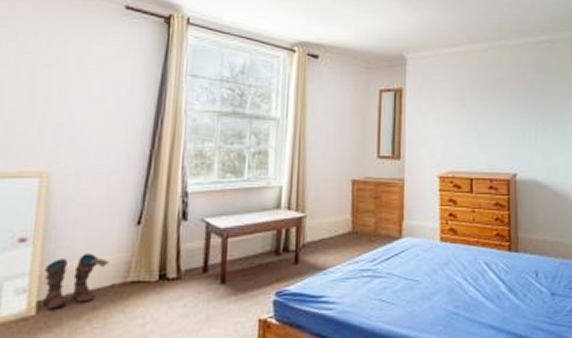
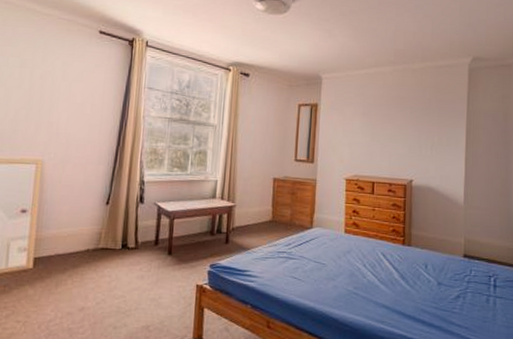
boots: present [43,253,111,309] -> none [38,224,86,265]

